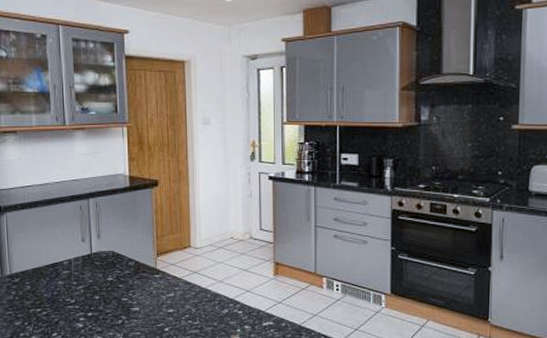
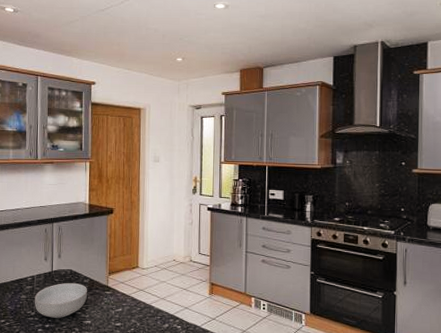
cereal bowl: none [73,266,134,305] -> present [34,283,88,318]

